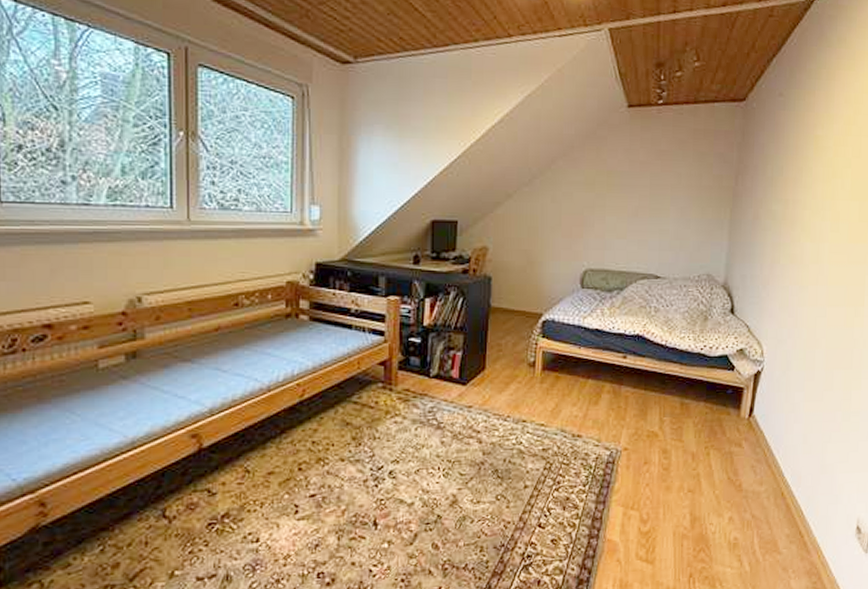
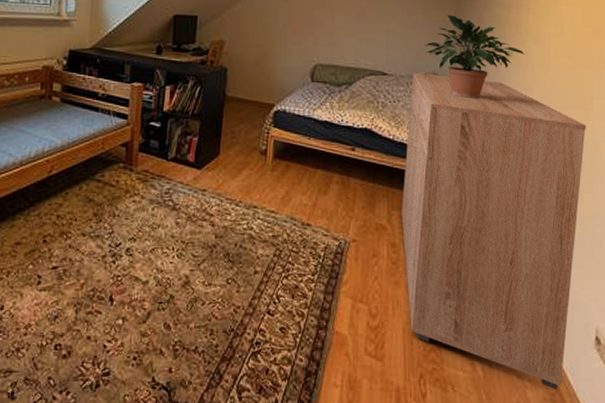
dresser: none [673,274,858,579] -> present [401,72,587,391]
potted plant: none [699,212,800,299] -> present [425,15,525,98]

